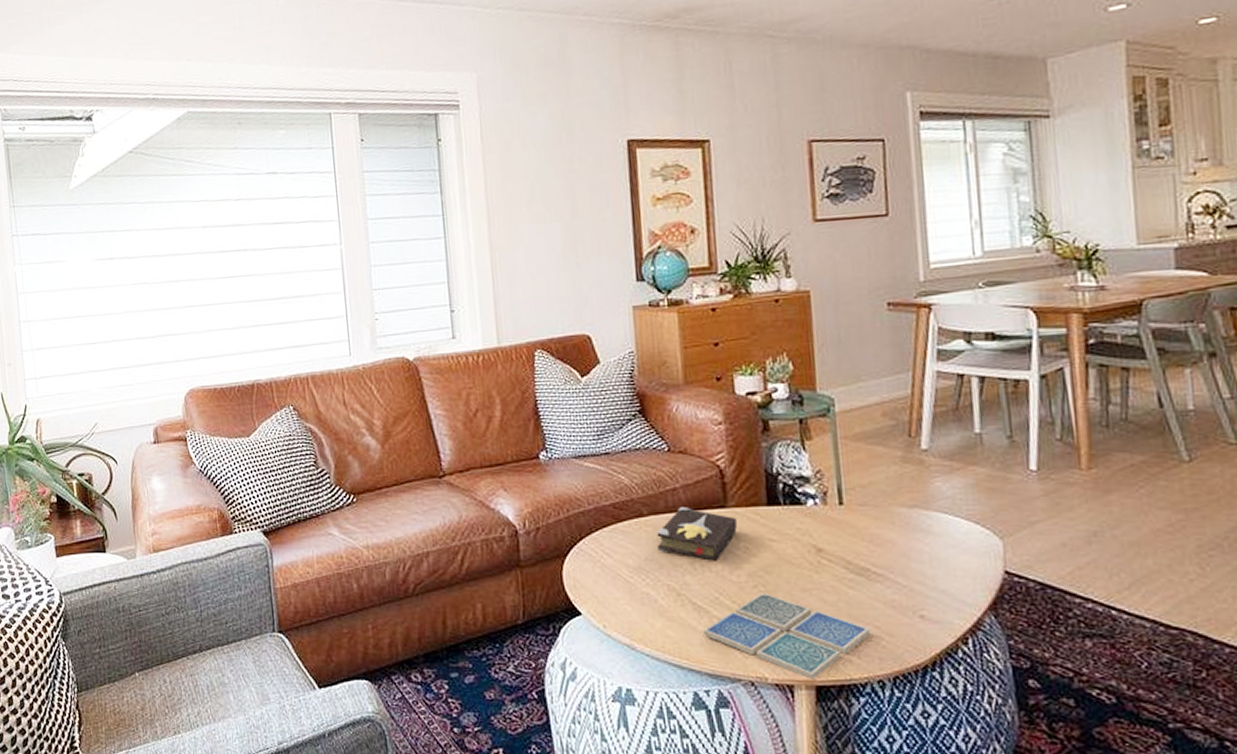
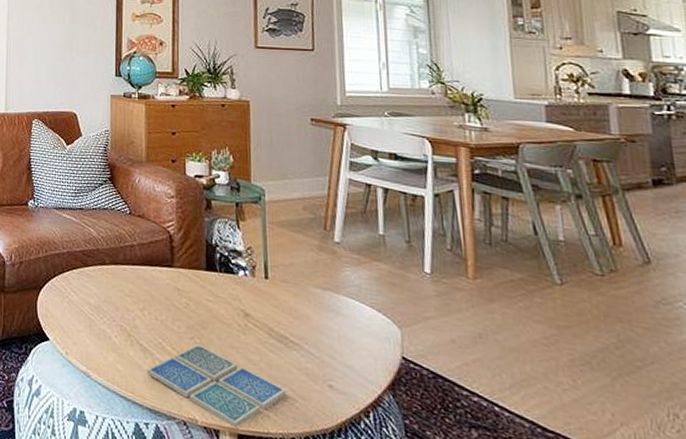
hardback book: present [656,507,737,561] -> none [115,261,180,311]

